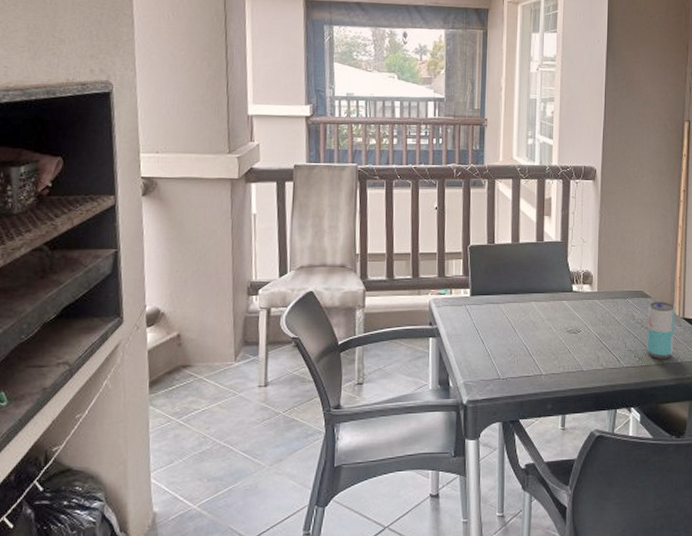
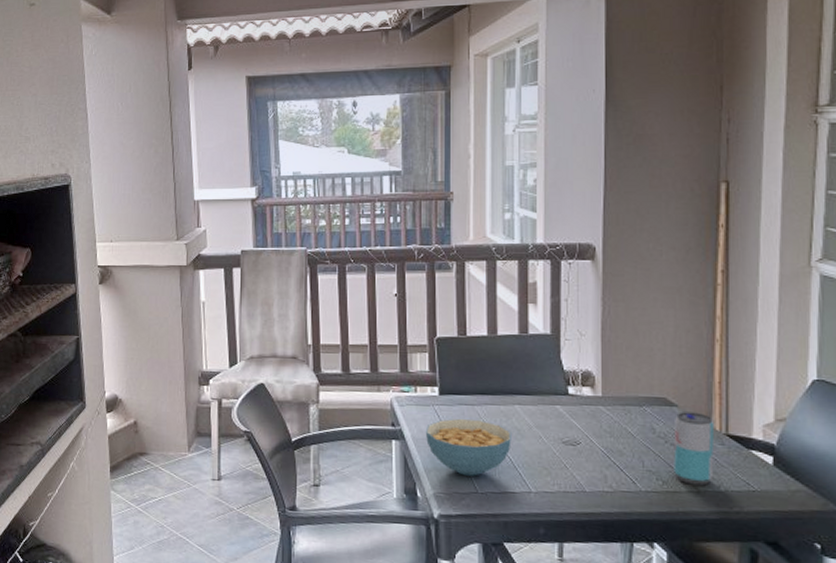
cereal bowl: none [458,315,528,365] -> present [425,418,511,476]

